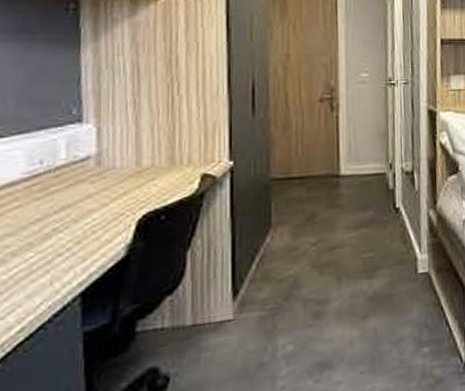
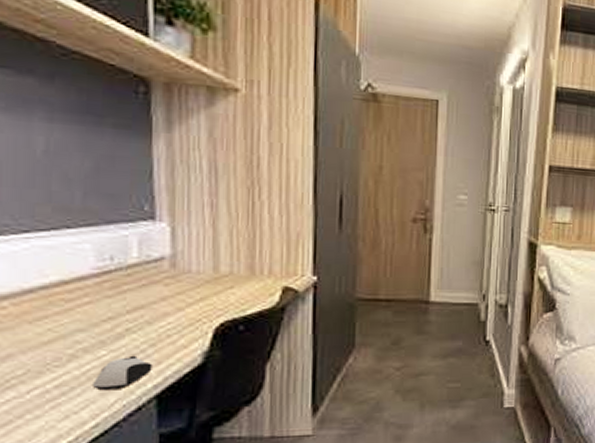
computer mouse: none [20,254,78,294] -> present [93,355,153,391]

